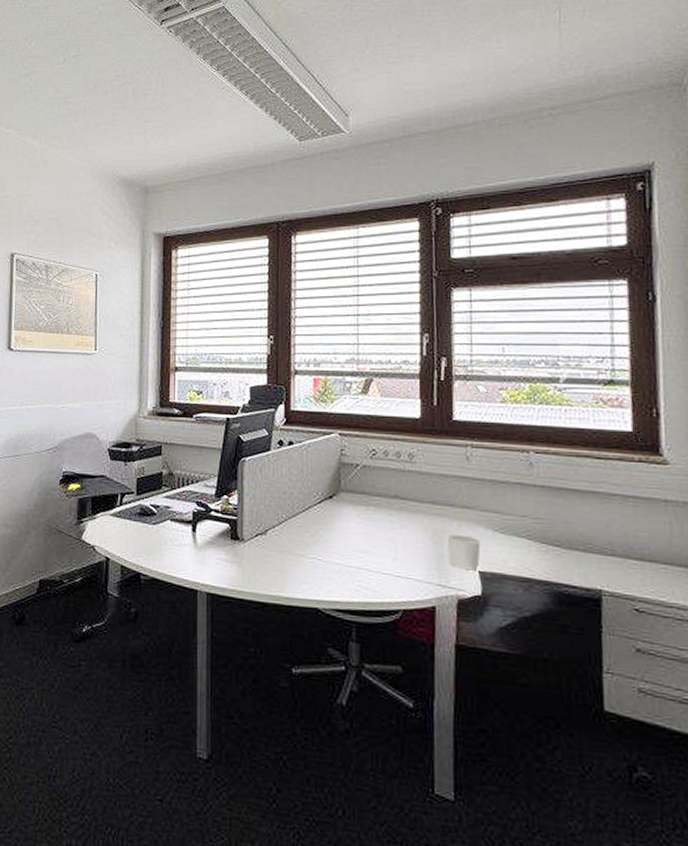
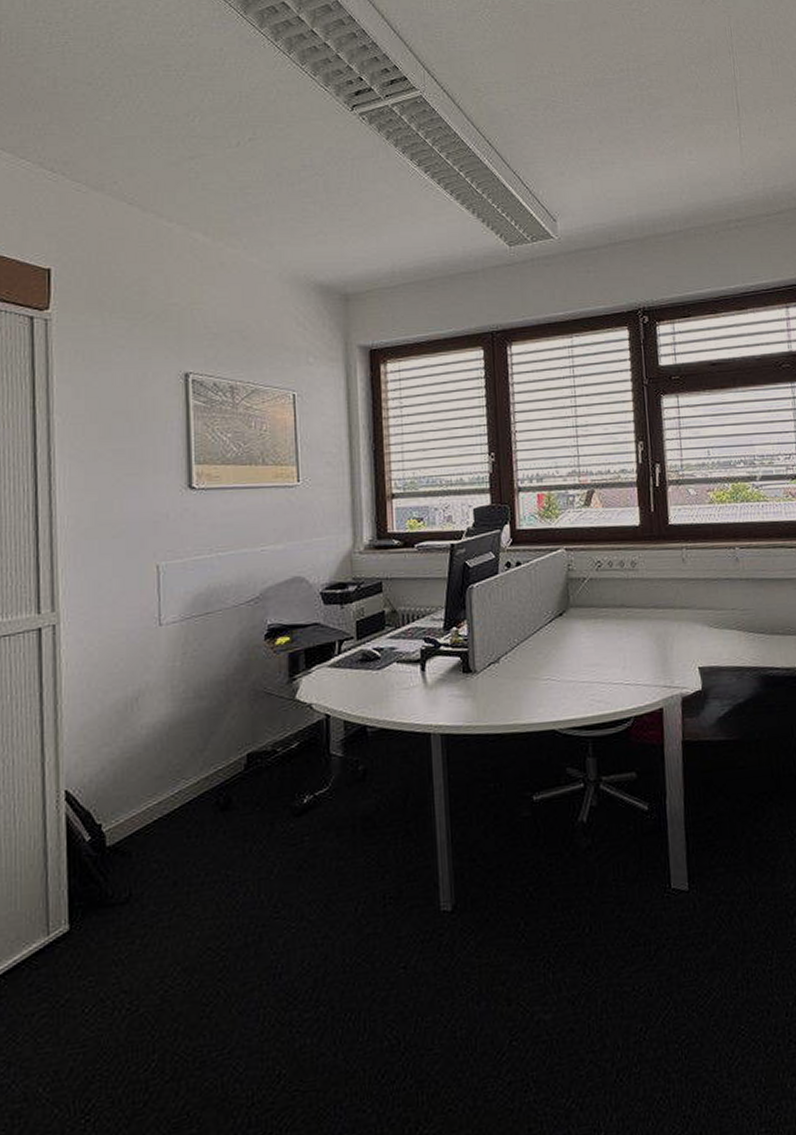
mug: present [447,534,481,571] -> none [670,634,699,669]

